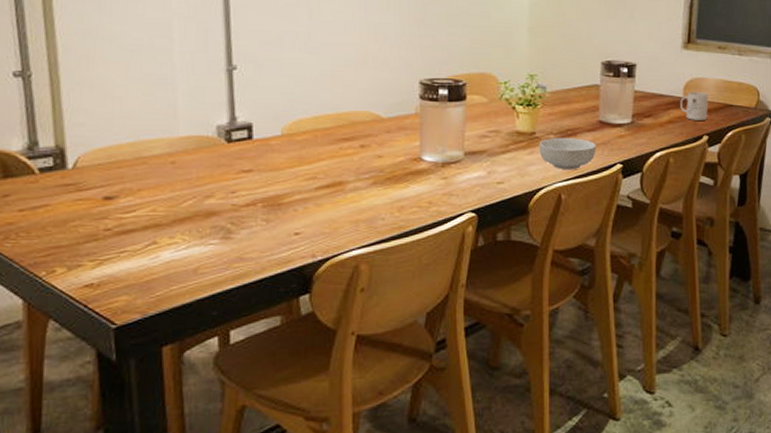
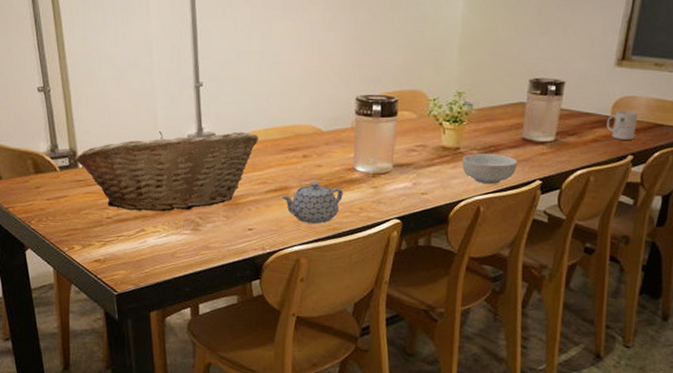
fruit basket: none [62,120,306,219] -> present [75,131,258,212]
teapot: none [335,175,408,222] -> present [281,182,343,224]

